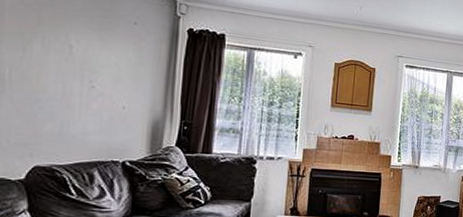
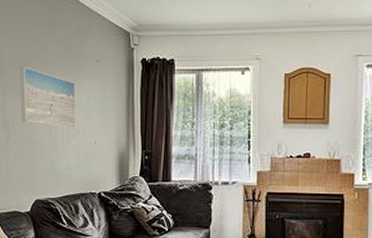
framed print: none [24,14,104,90] -> present [20,67,76,128]

